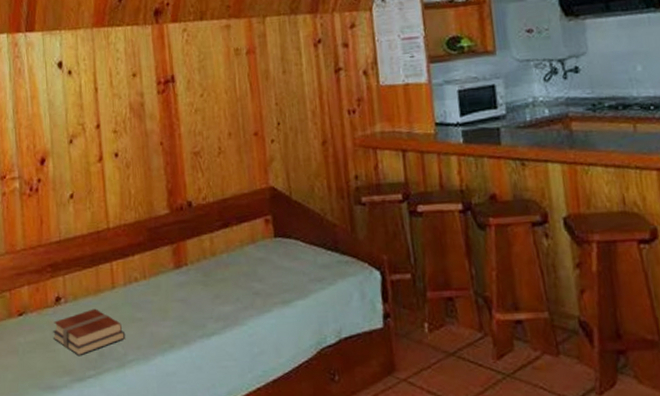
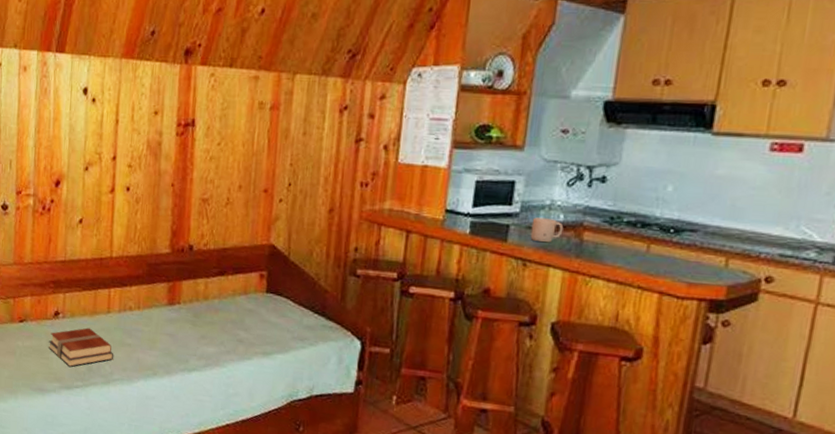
mug: none [520,115,552,140] -> present [530,217,564,243]

